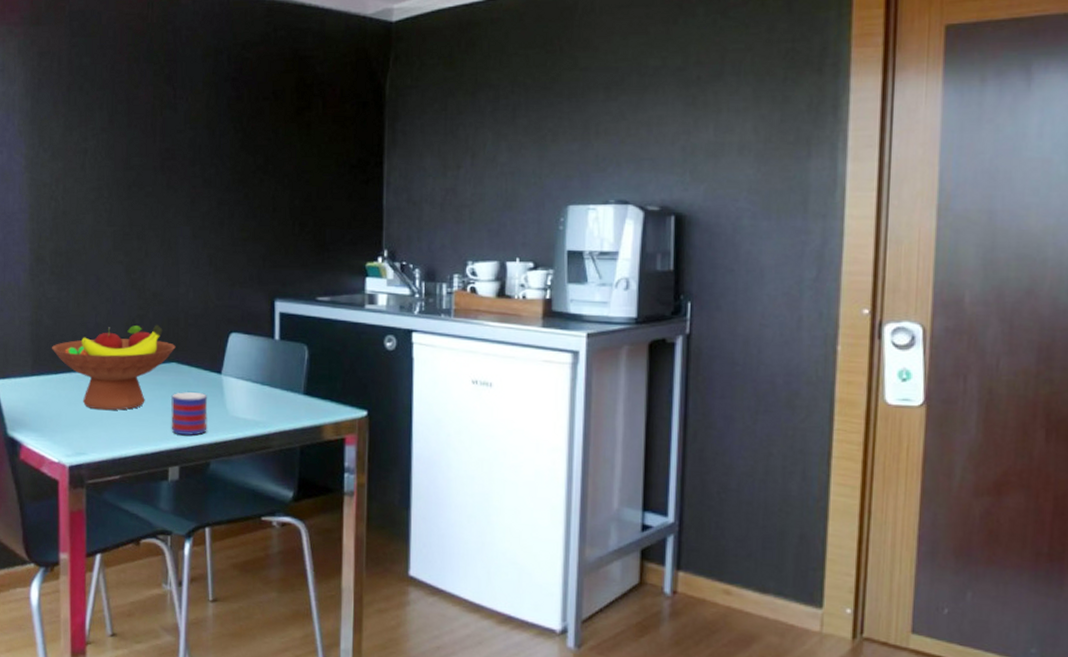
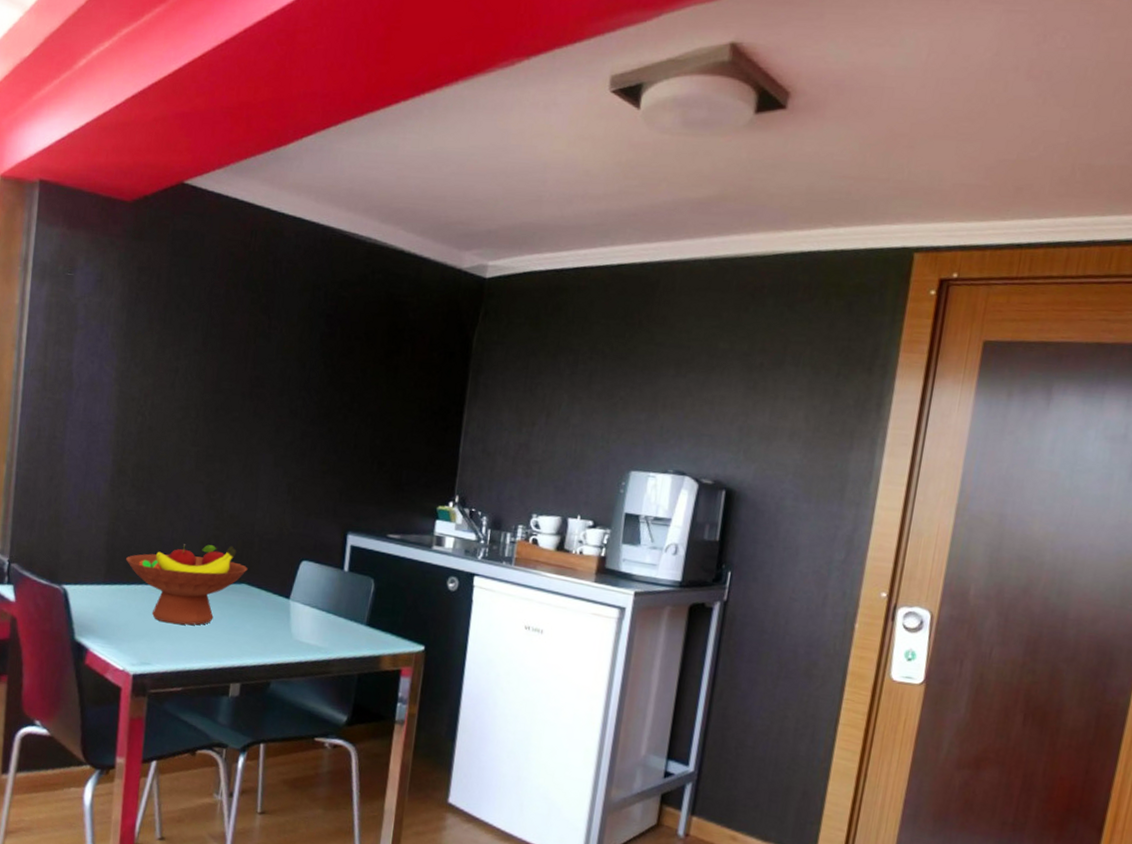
mug: present [171,392,208,436] -> none [236,613,274,656]

